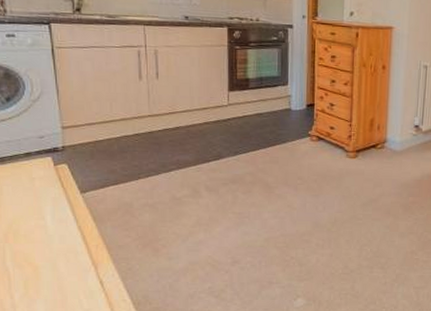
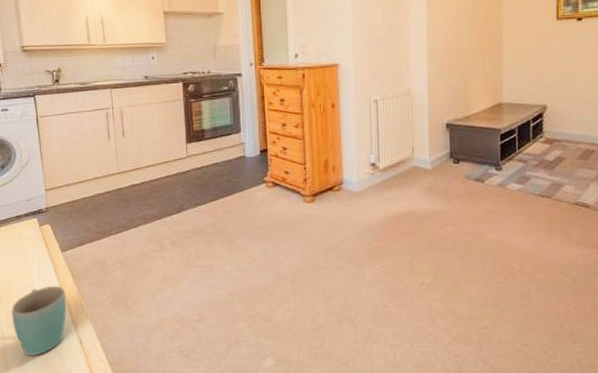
mug: none [19,227,86,296] -> present [11,286,67,356]

